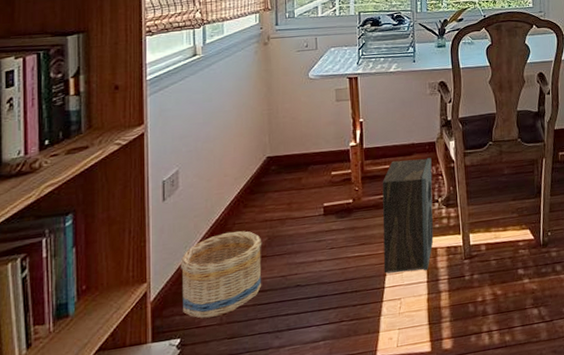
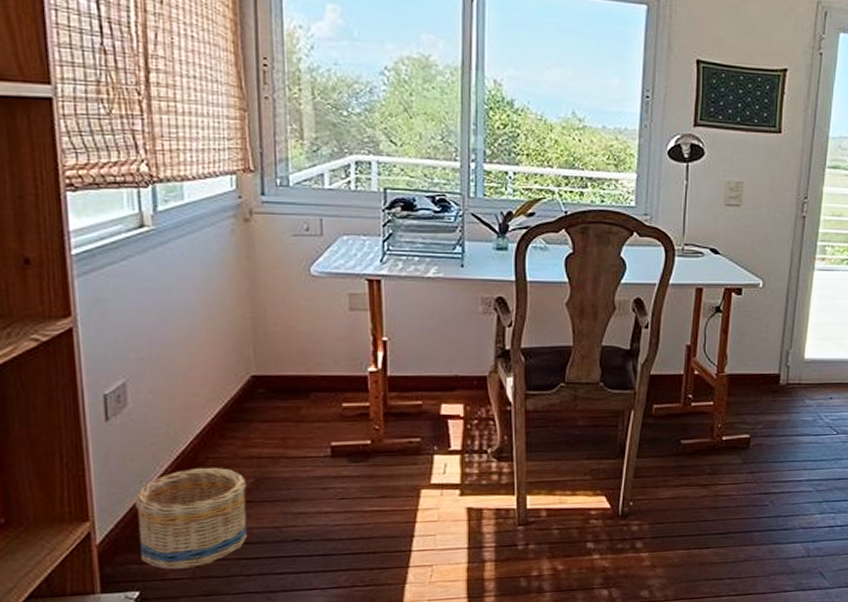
speaker: present [382,157,434,274] -> none [411,396,481,536]

